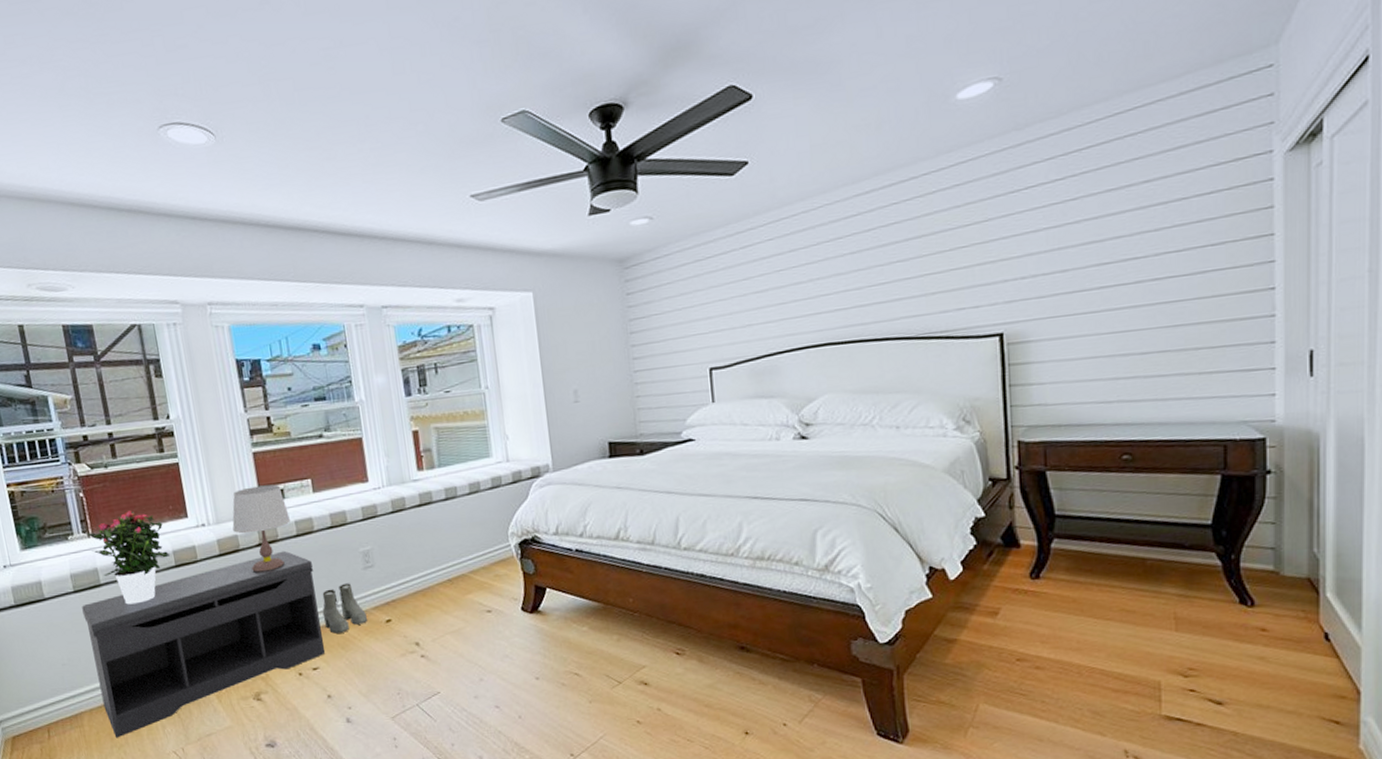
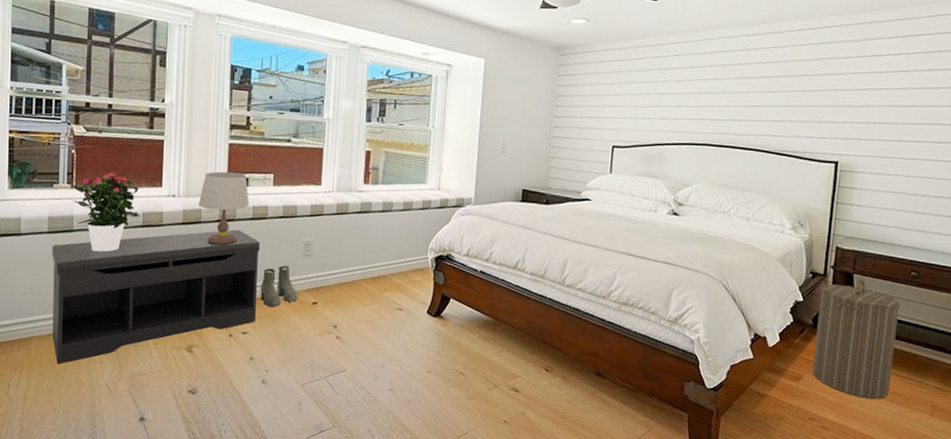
laundry hamper: none [1006,476,1116,624] -> present [812,279,901,400]

